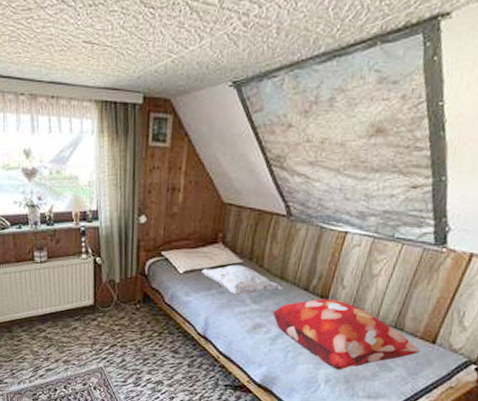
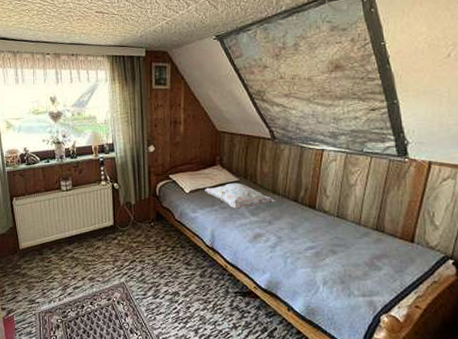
decorative pillow: present [273,298,420,371] -> none [270,208,402,272]

